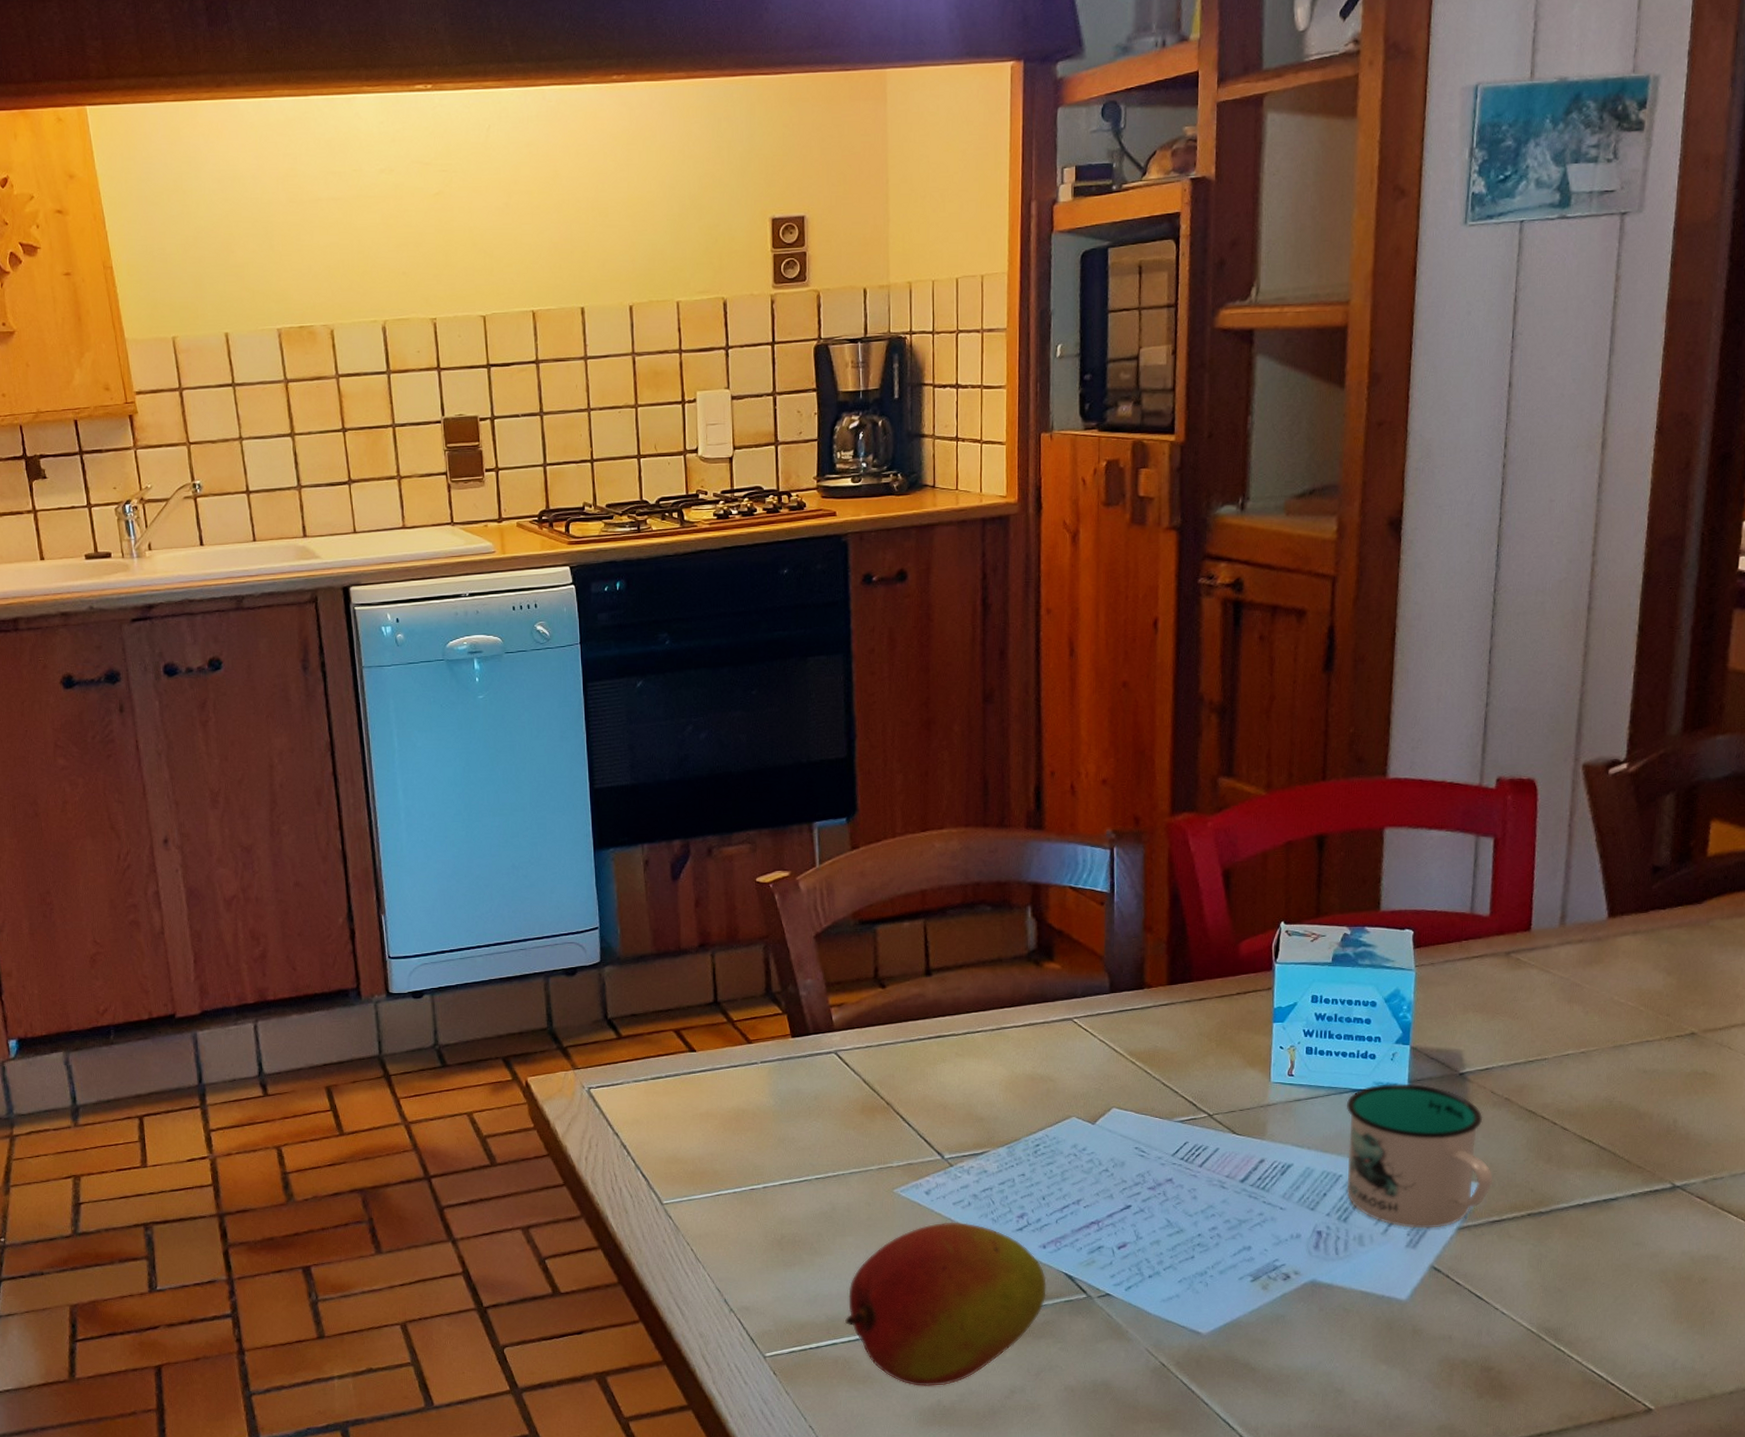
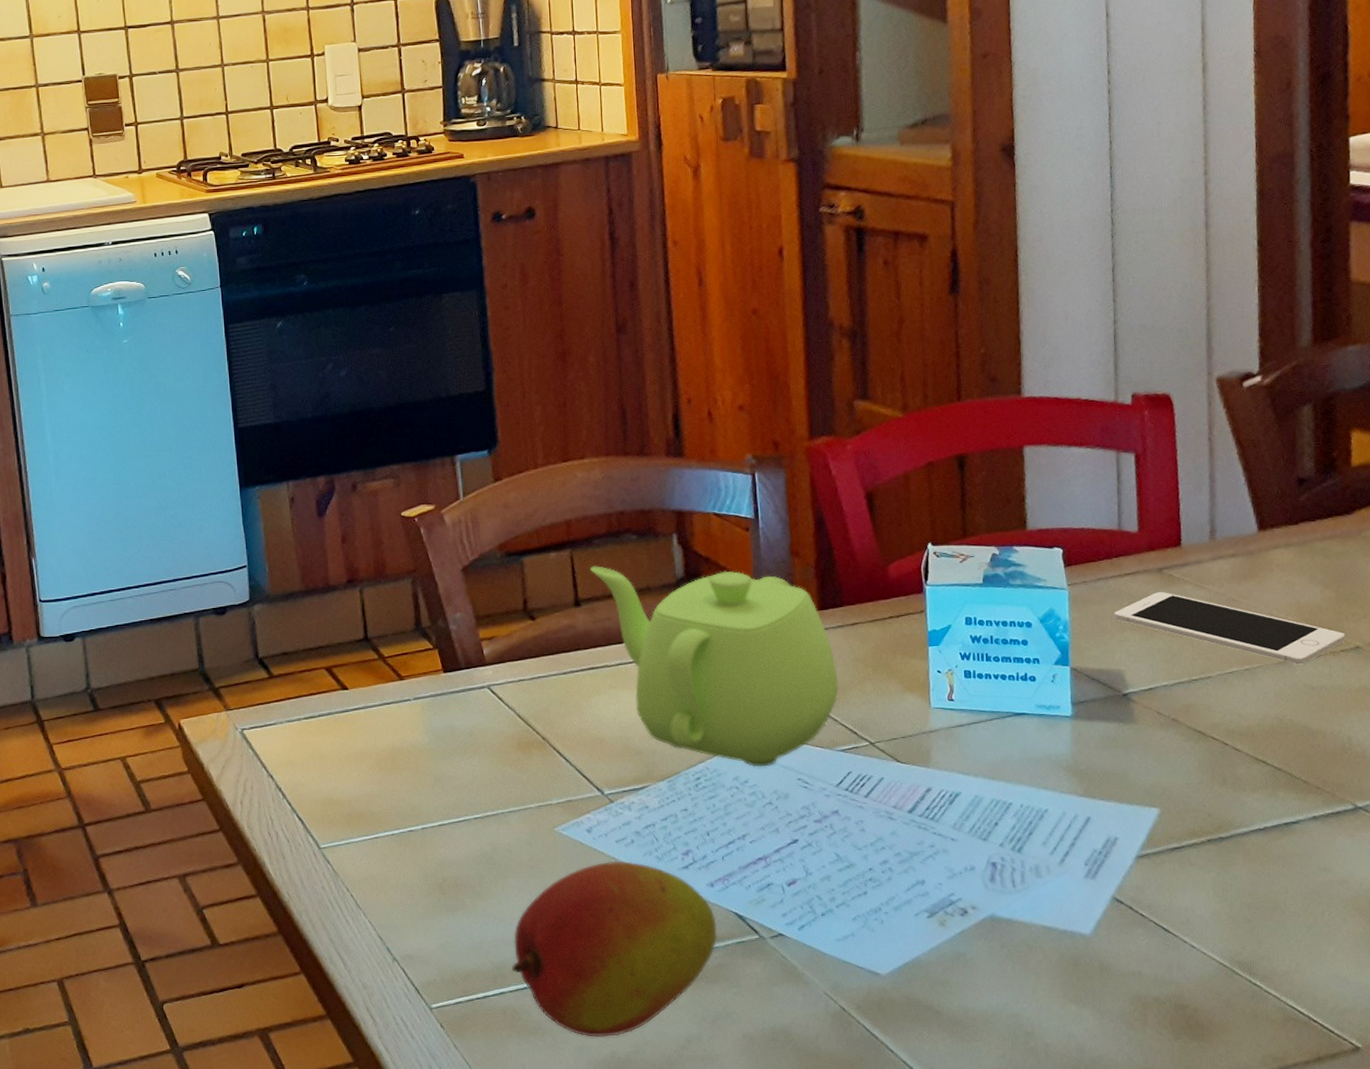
teapot: none [943,936,1182,1136] -> present [590,566,839,767]
mug: present [1346,1083,1494,1229] -> none [1010,706,1169,858]
cell phone: none [1458,974,1683,1049] -> present [1114,591,1346,665]

